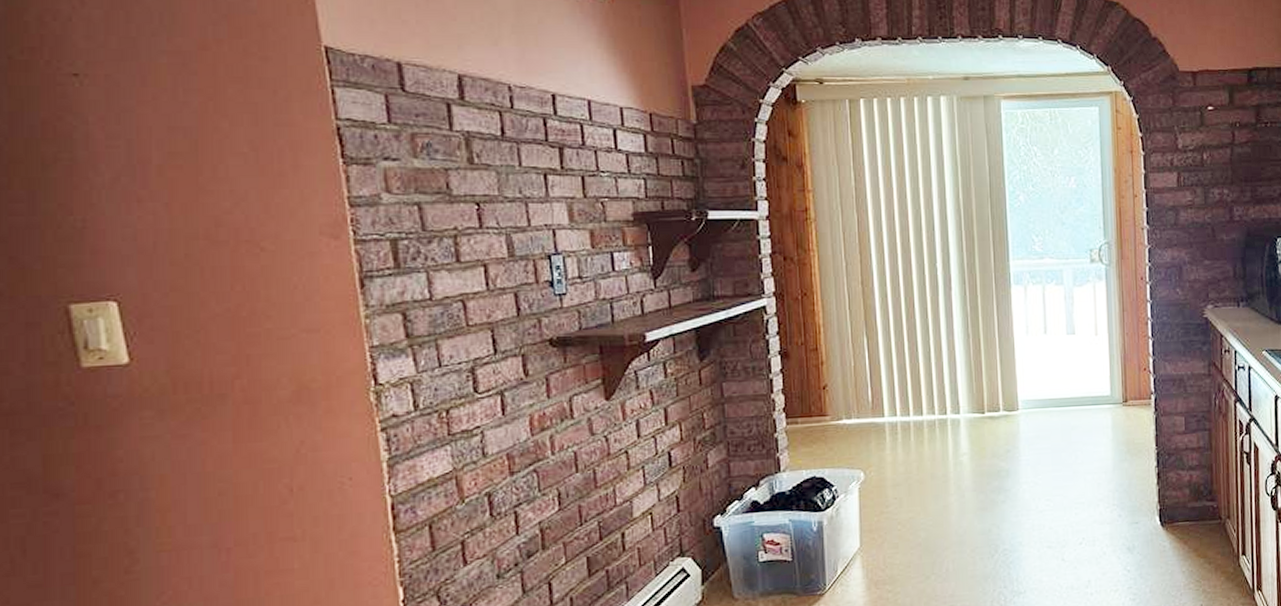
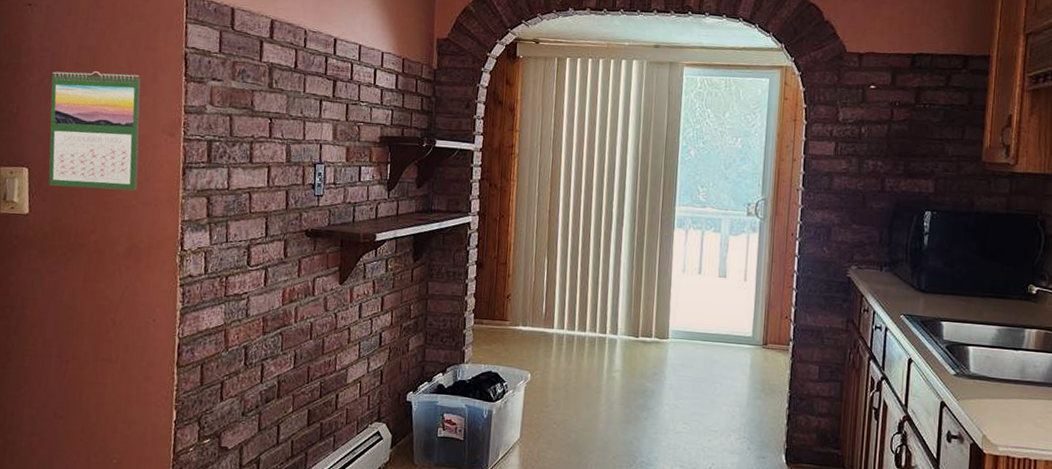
calendar: none [131,161,295,322] -> present [48,71,141,191]

